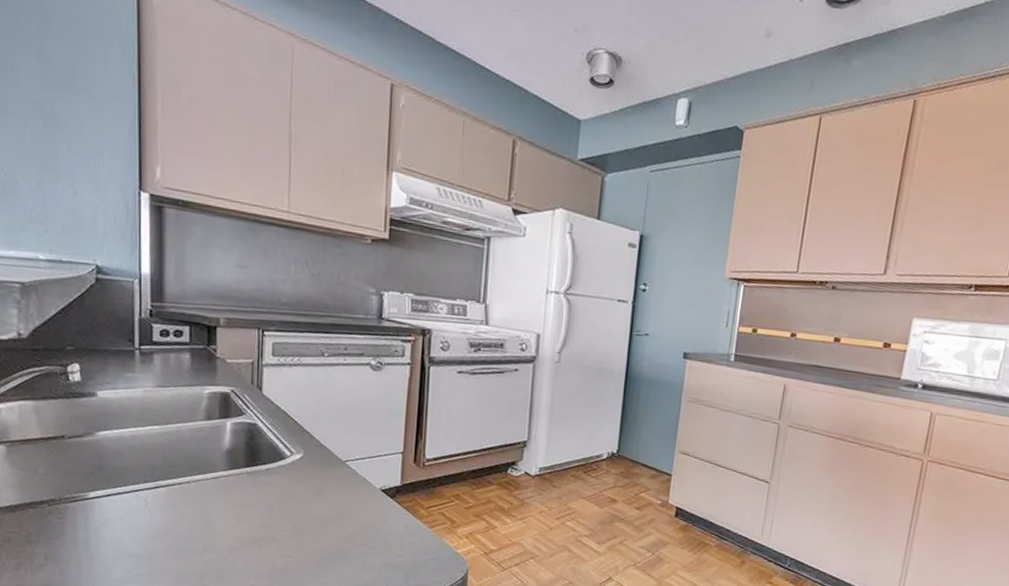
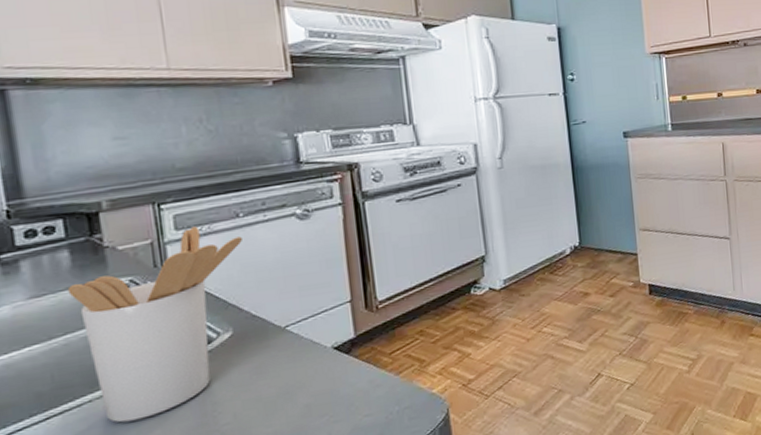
utensil holder: none [185,356,325,508] -> present [67,226,244,423]

